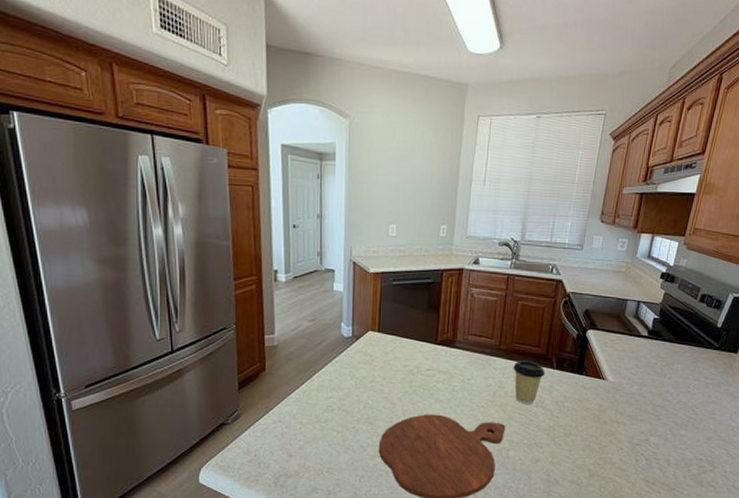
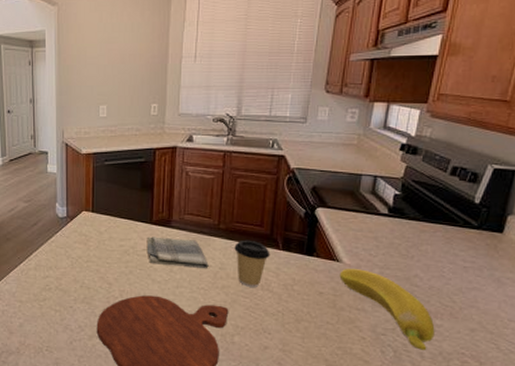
dish towel: none [430,357,489,388] -> present [146,236,209,269]
fruit: none [604,386,680,457] -> present [339,269,435,350]

